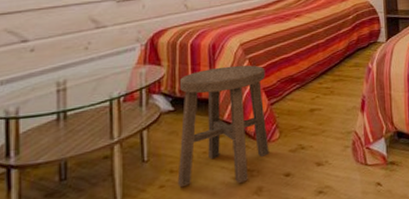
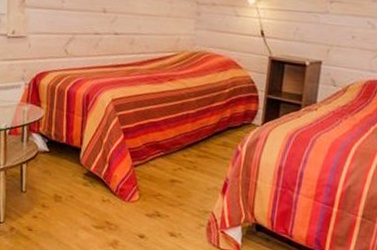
stool: present [177,65,270,188] -> none [47,118,133,232]

